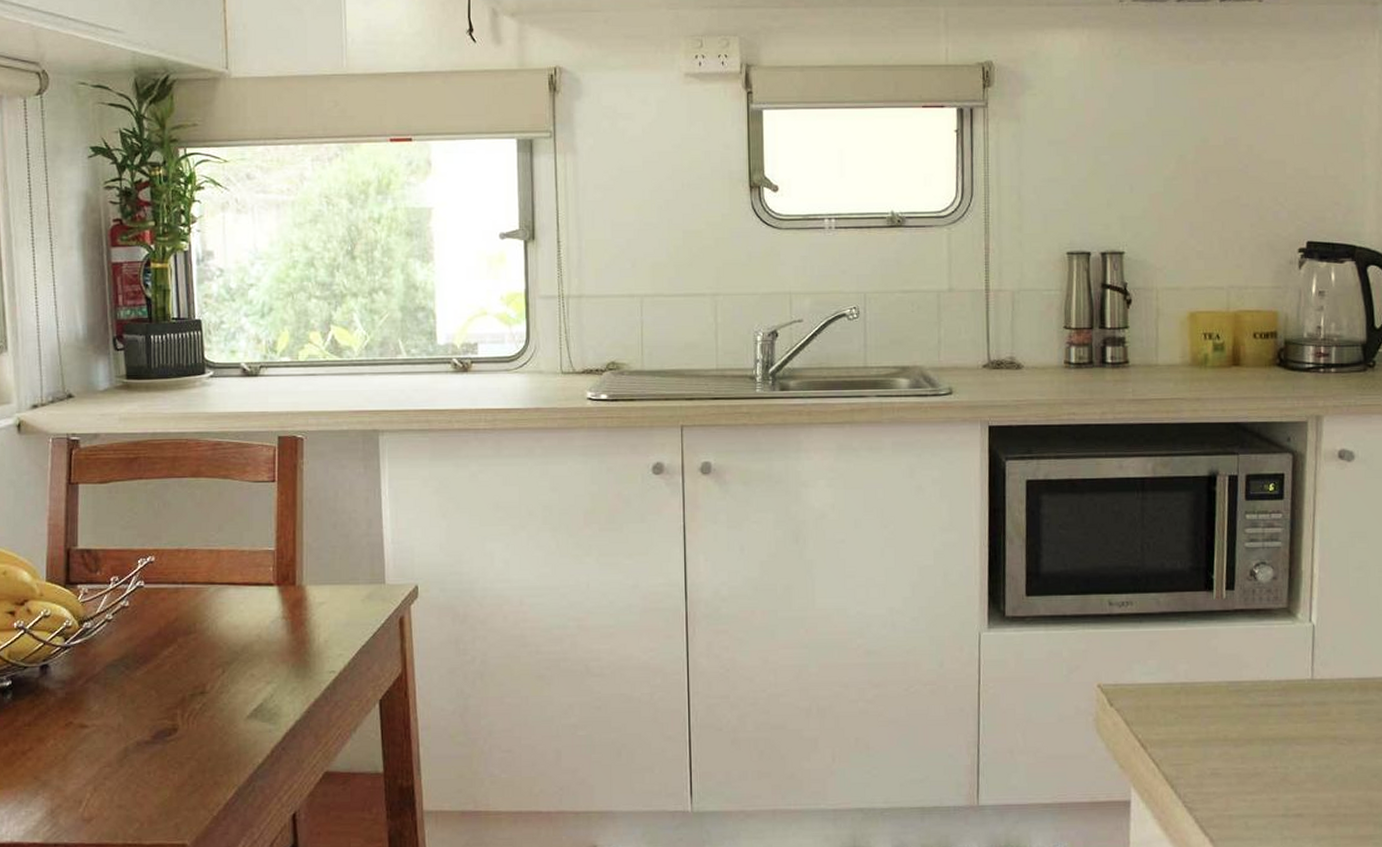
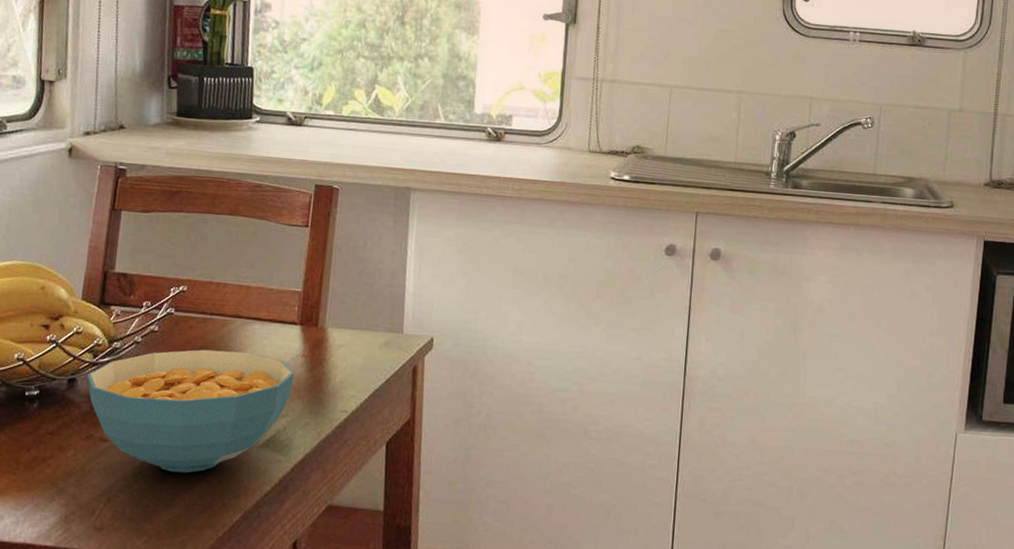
cereal bowl: none [60,620,276,753] -> present [87,349,295,473]

